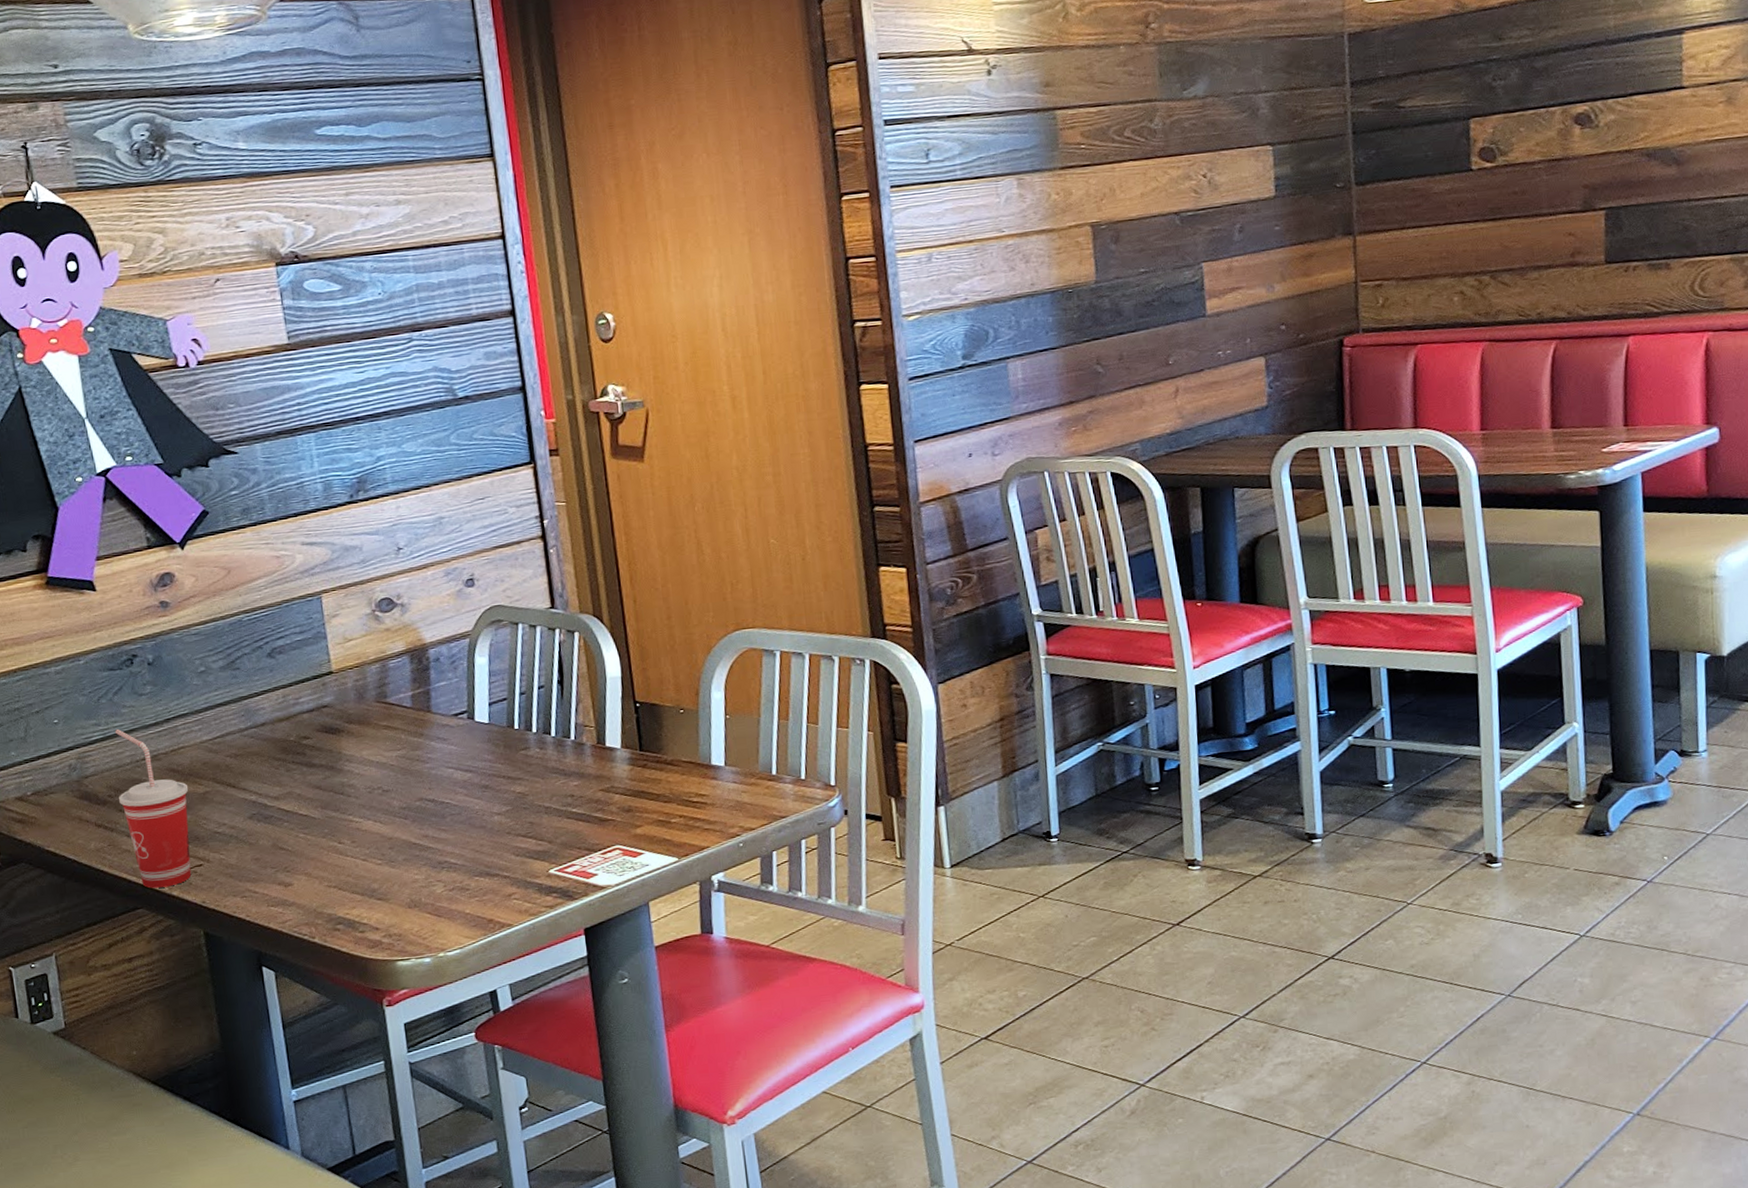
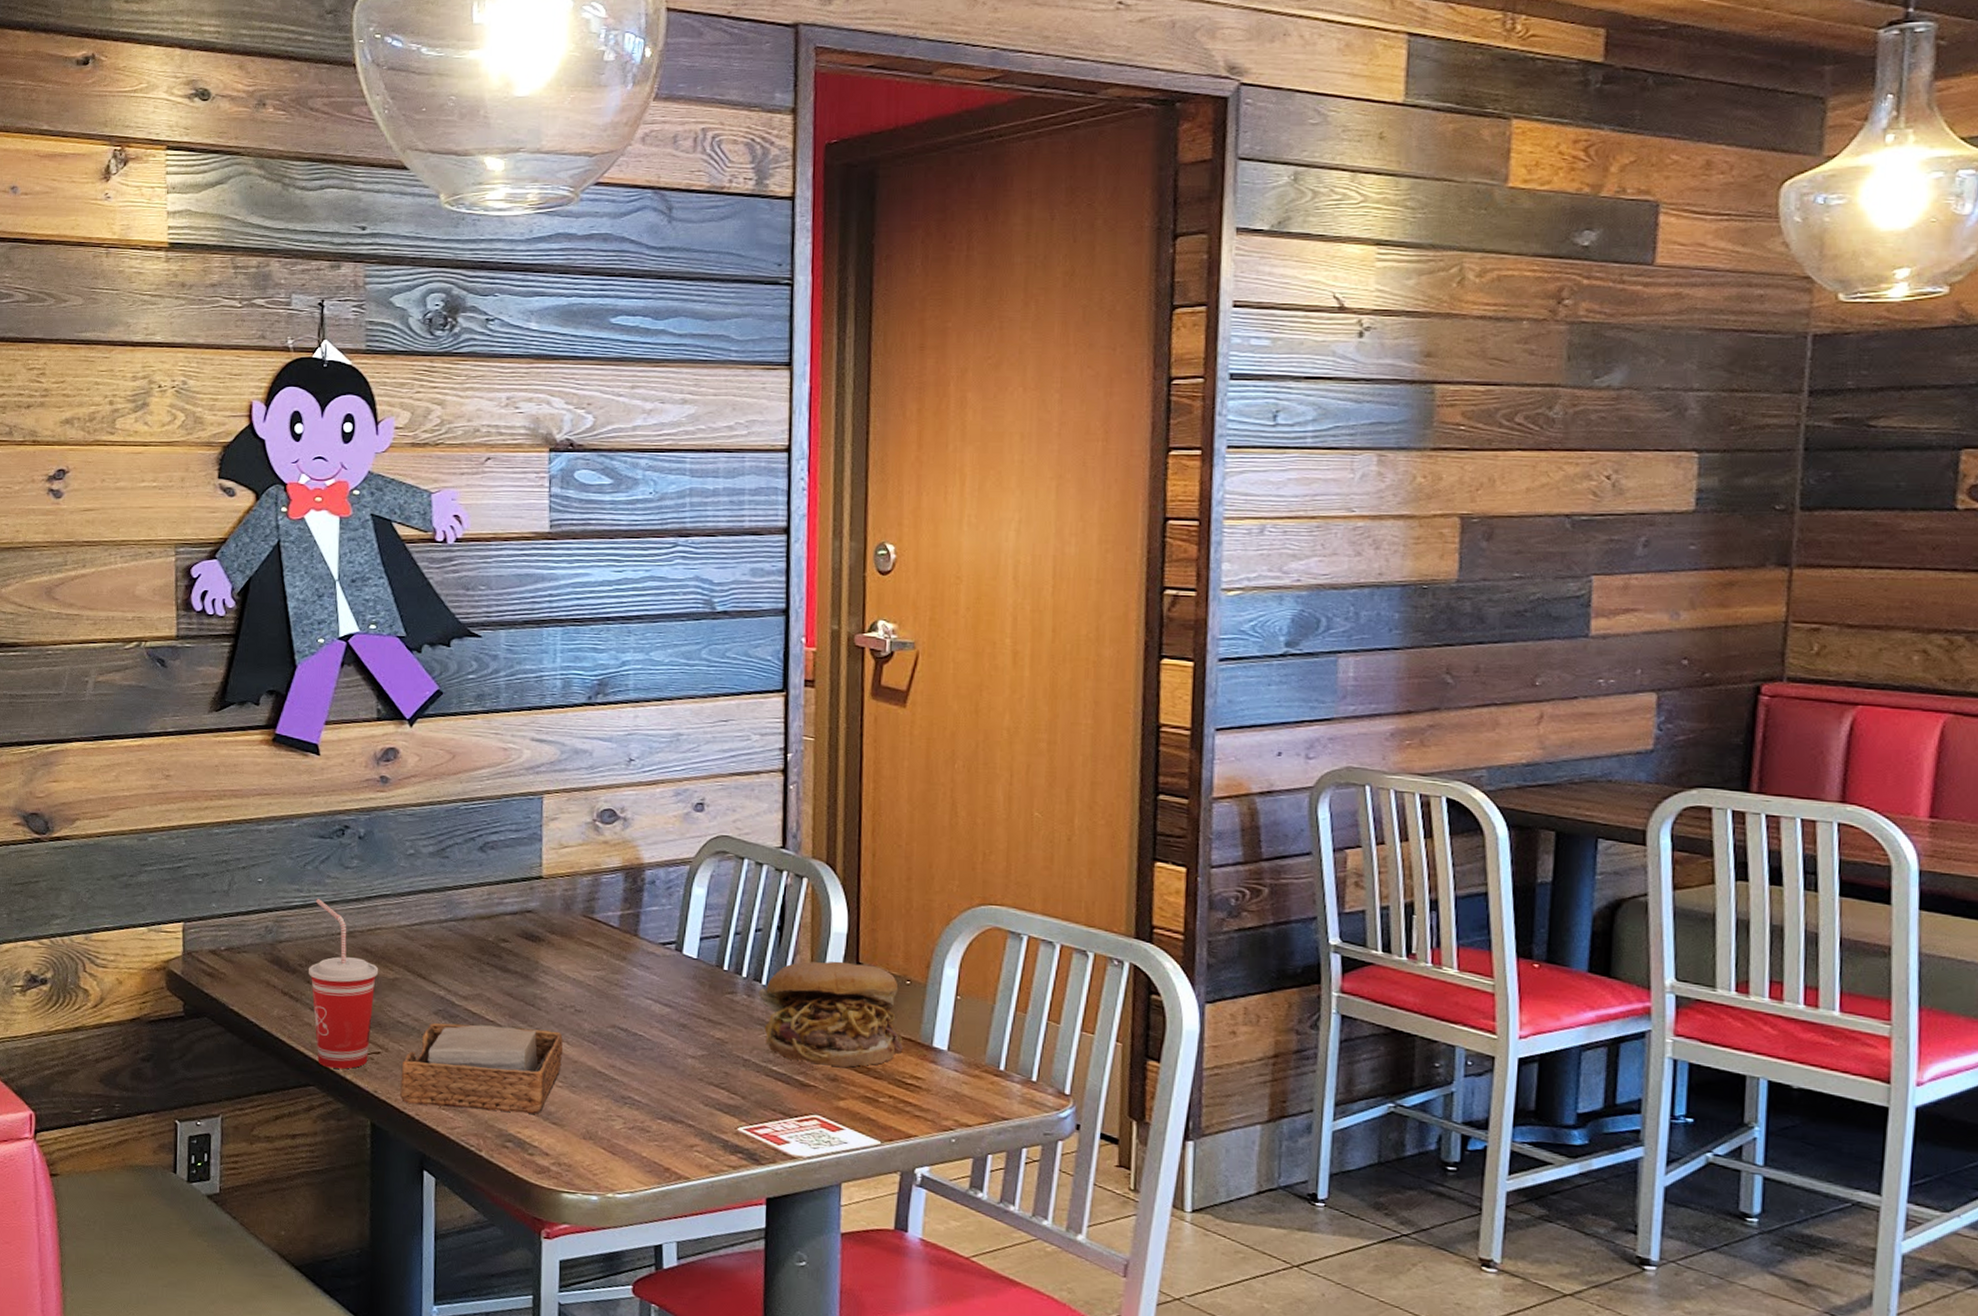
napkin holder: none [225,813,378,908] -> present [400,1022,564,1114]
hamburger: none [549,701,686,800] -> present [758,961,903,1068]

